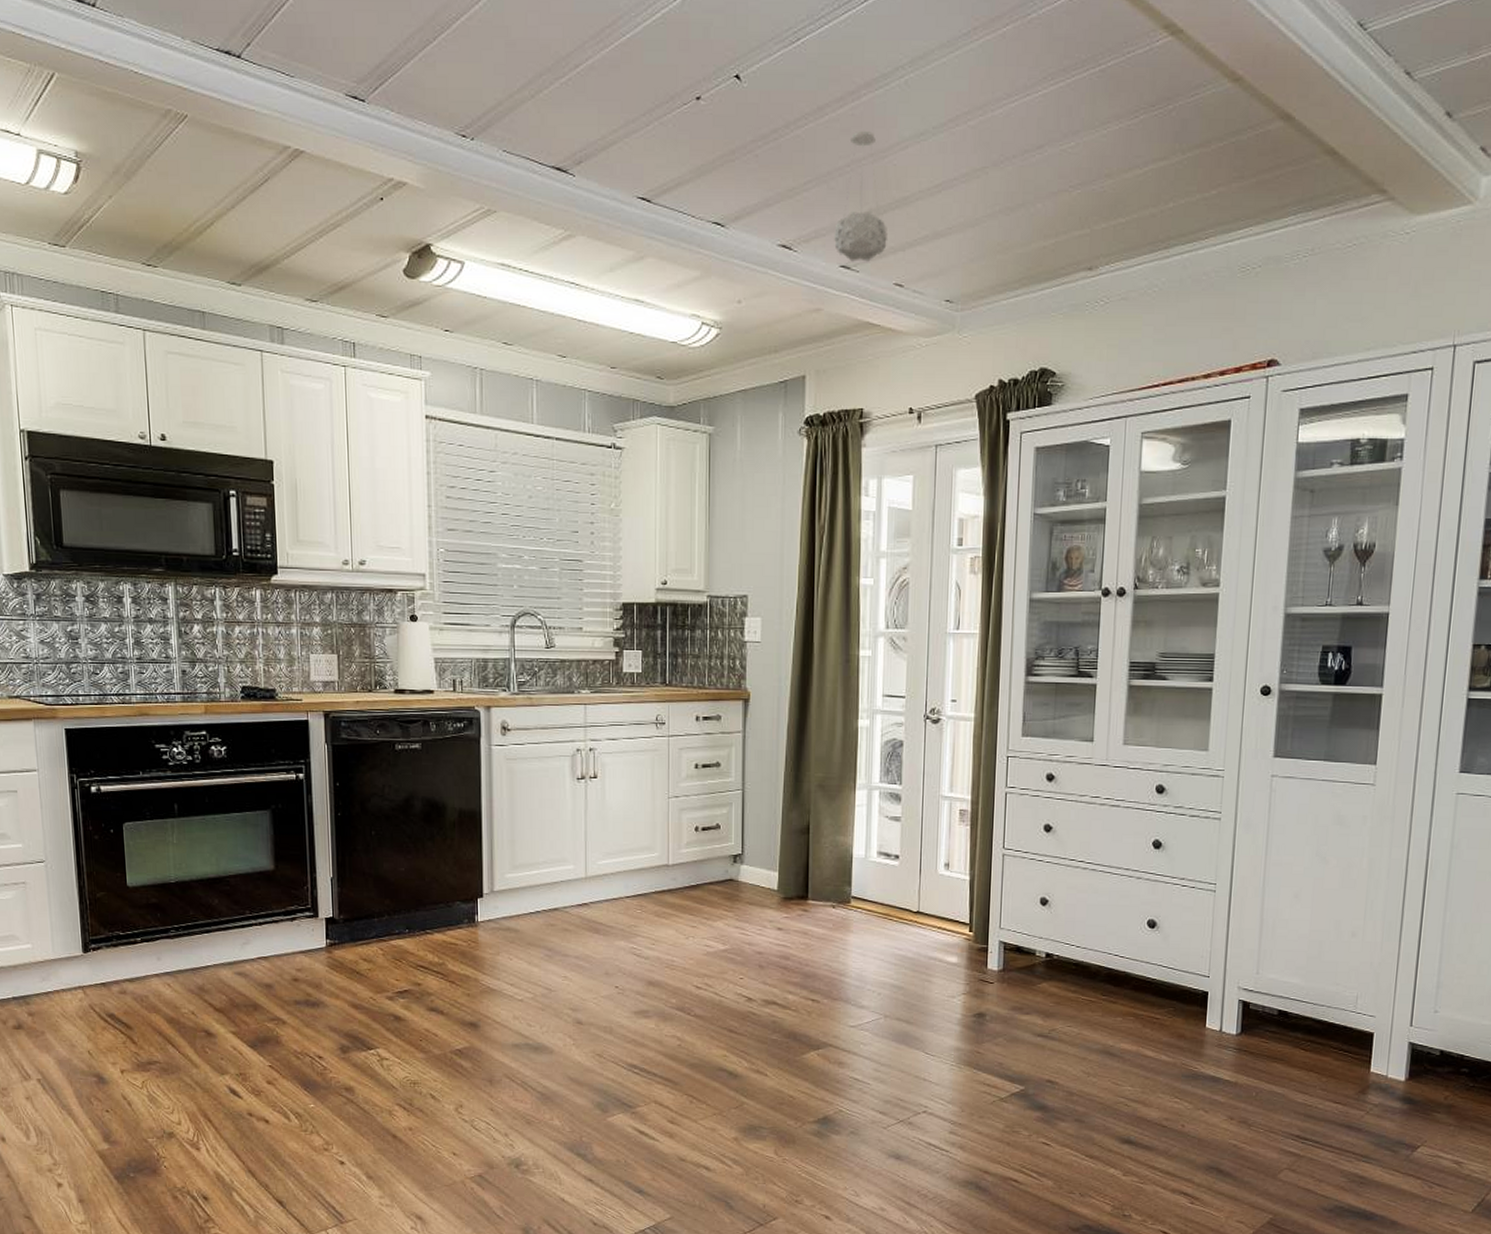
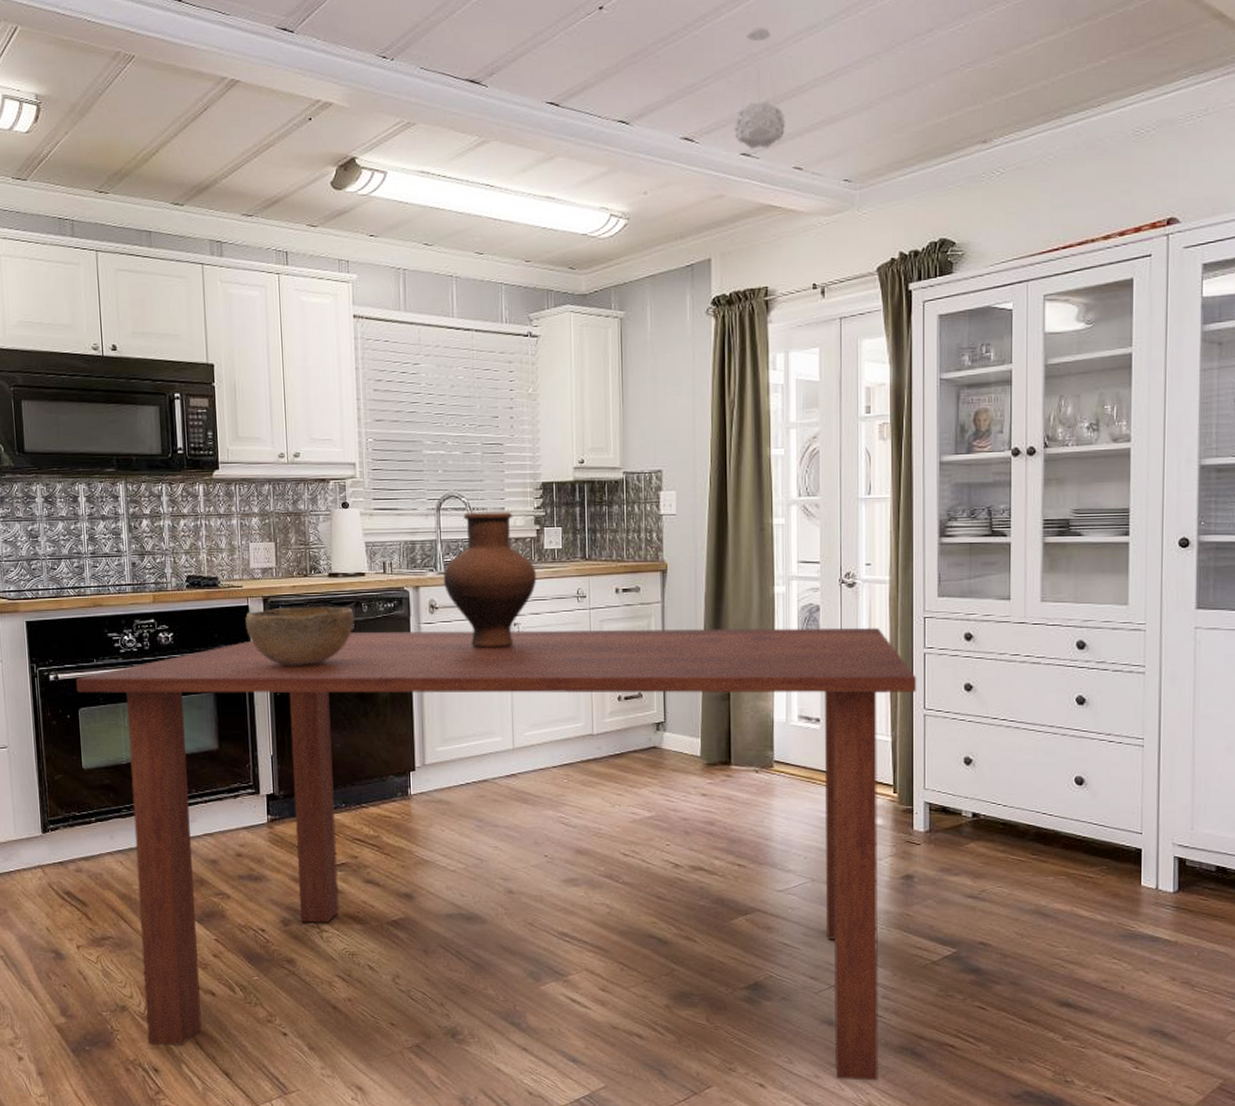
dining table: none [121,752,997,1214] -> present [76,627,916,1081]
decorative bowl: none [305,724,421,786] -> present [246,606,354,666]
vase: none [516,631,615,773] -> present [443,511,537,648]

